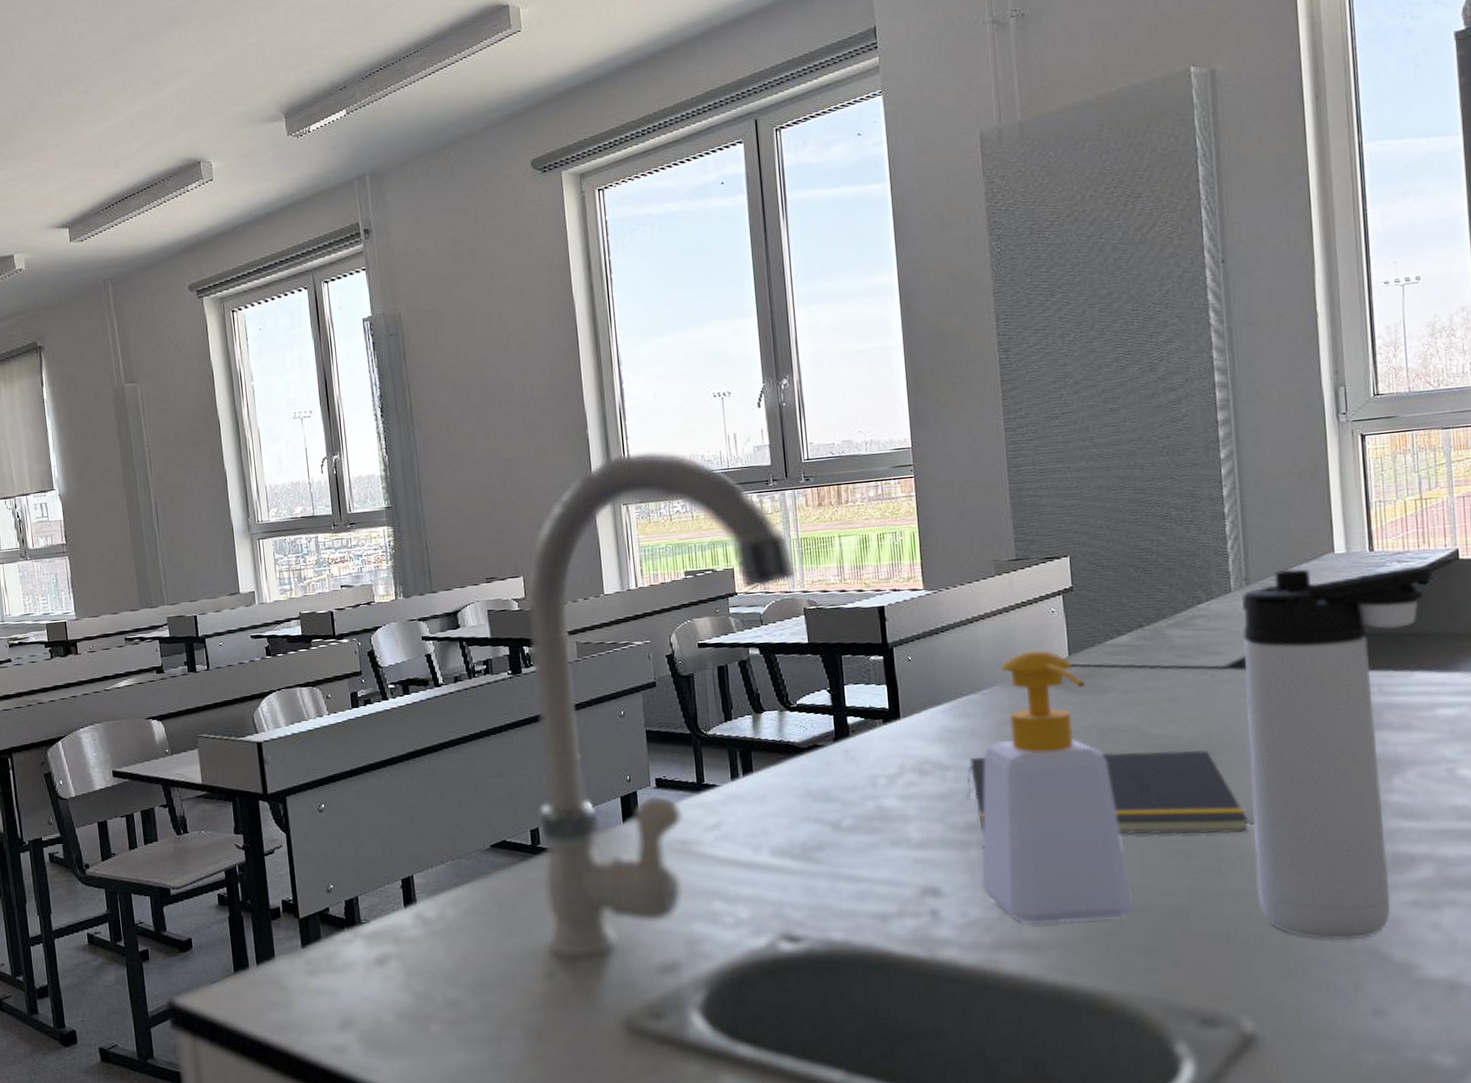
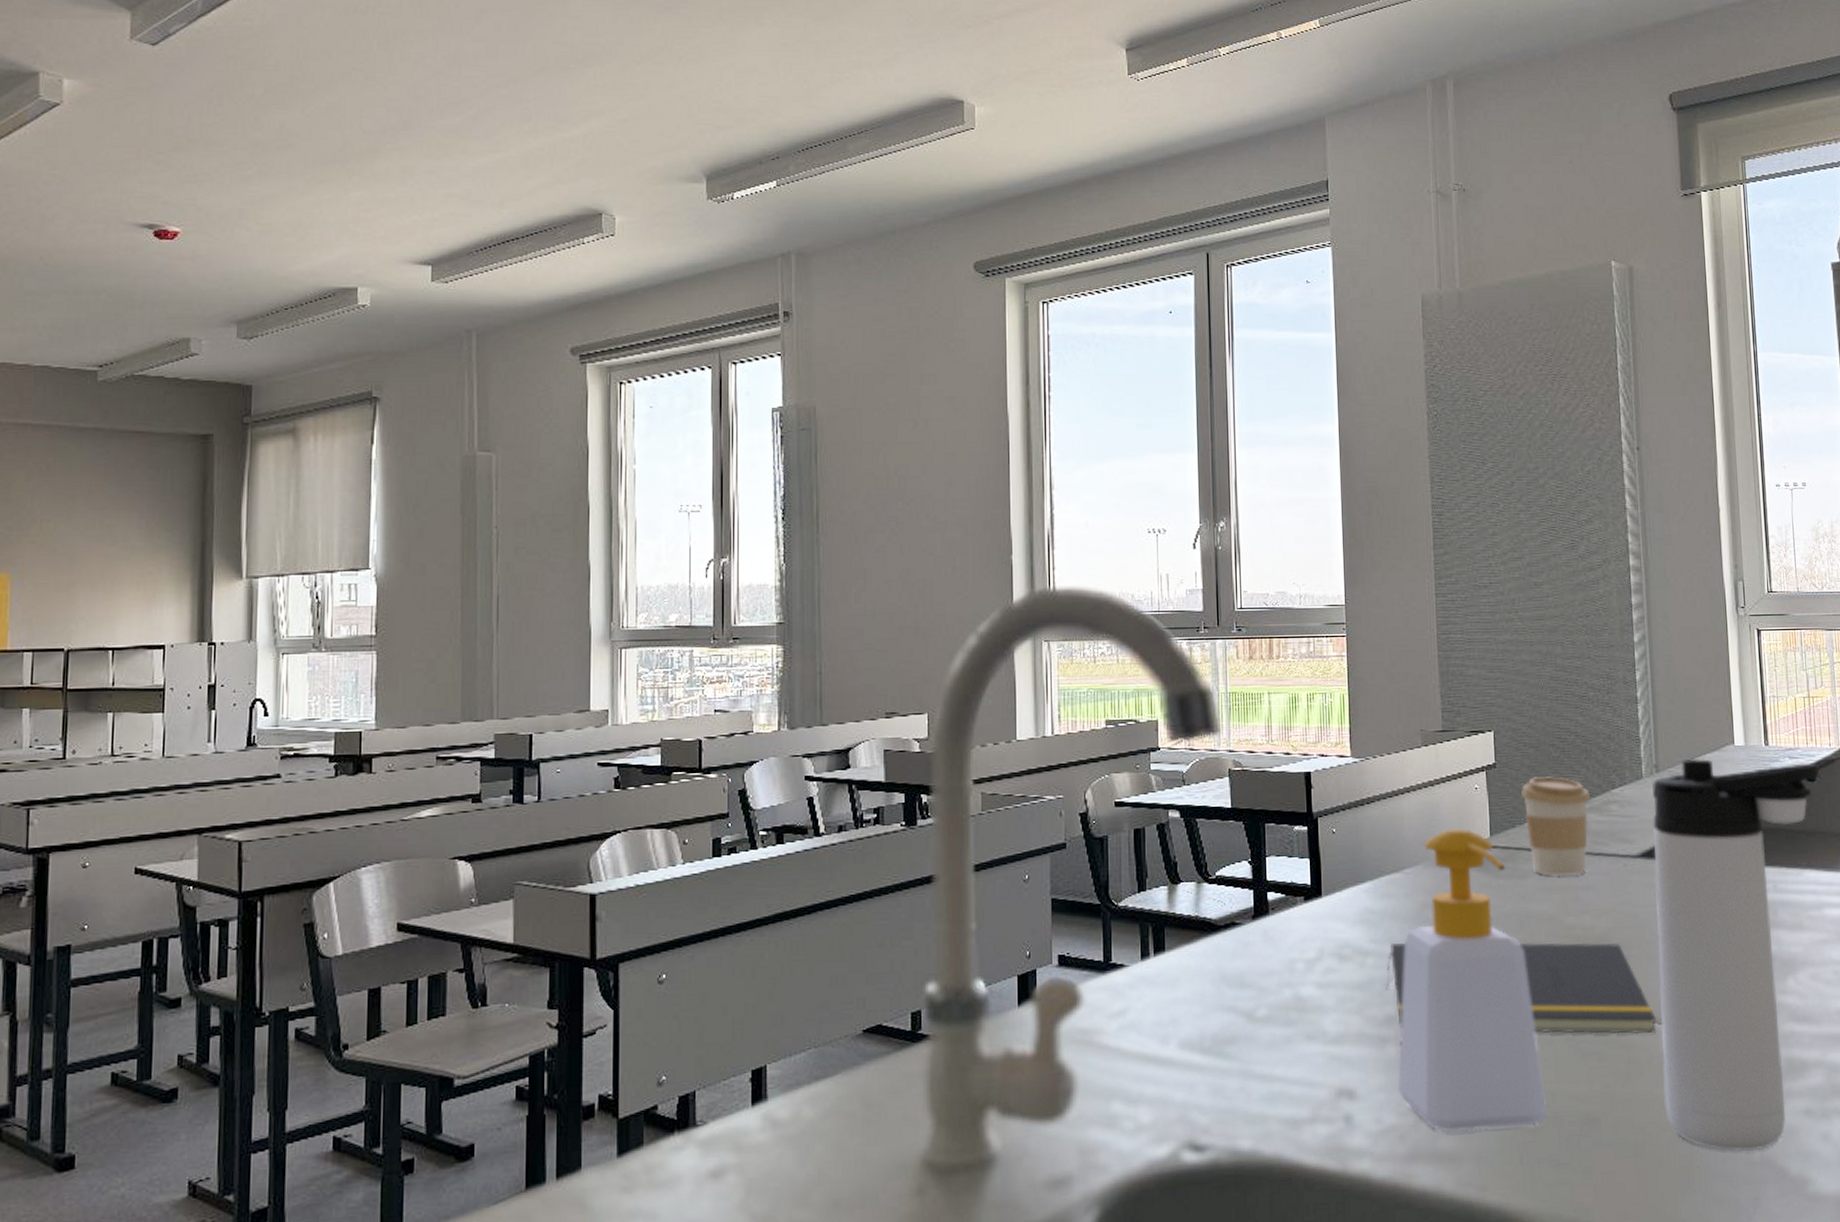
coffee cup: none [1100,596,1174,691] -> present [1521,776,1590,877]

